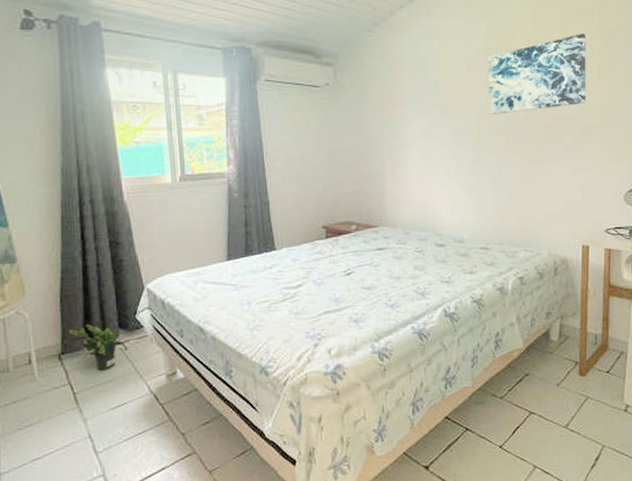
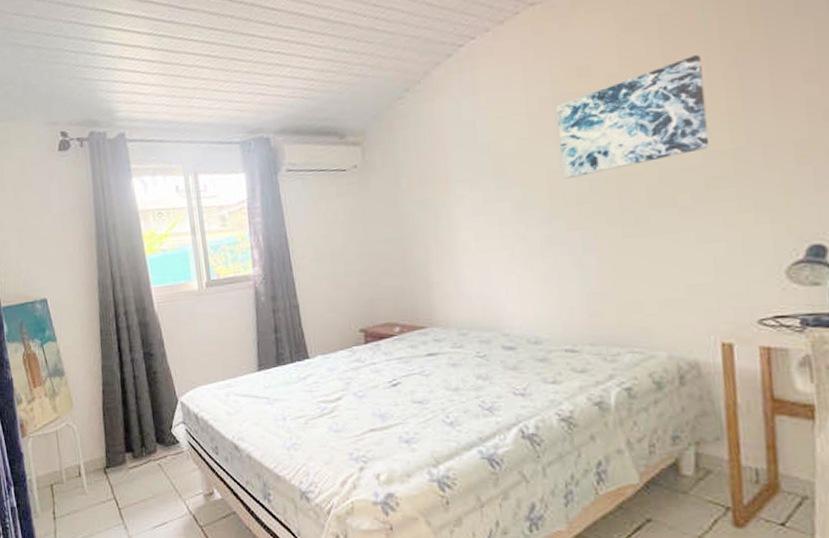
potted plant: present [69,323,128,371] -> none [112,437,166,487]

